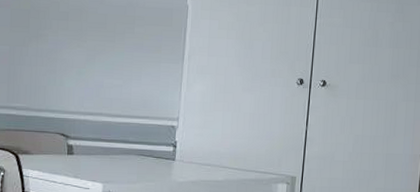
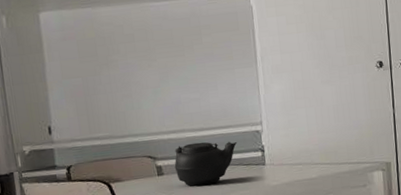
teapot: none [85,128,152,172] -> present [174,142,238,186]

